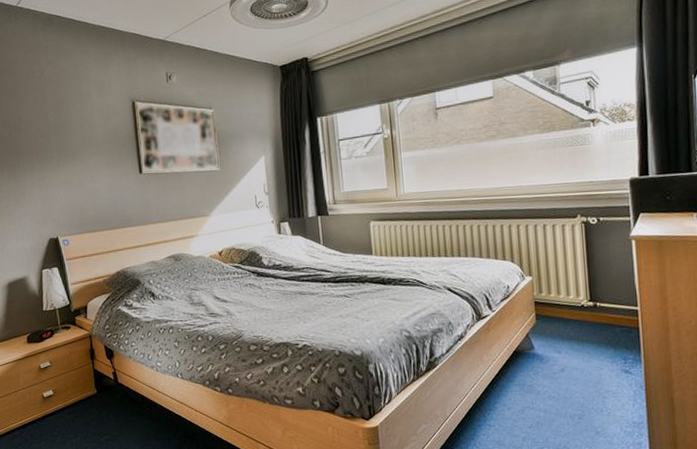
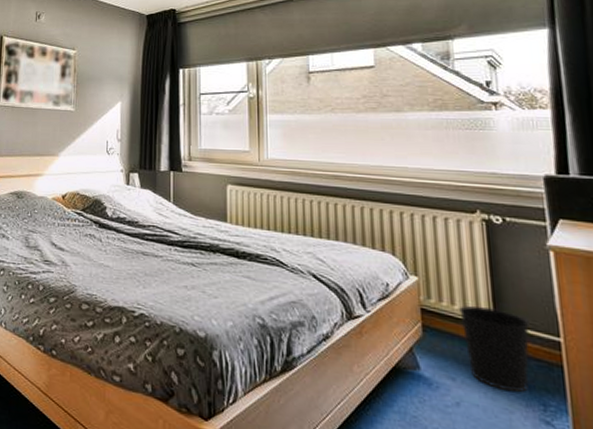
wastebasket: none [564,292,616,354] -> present [459,306,530,393]

